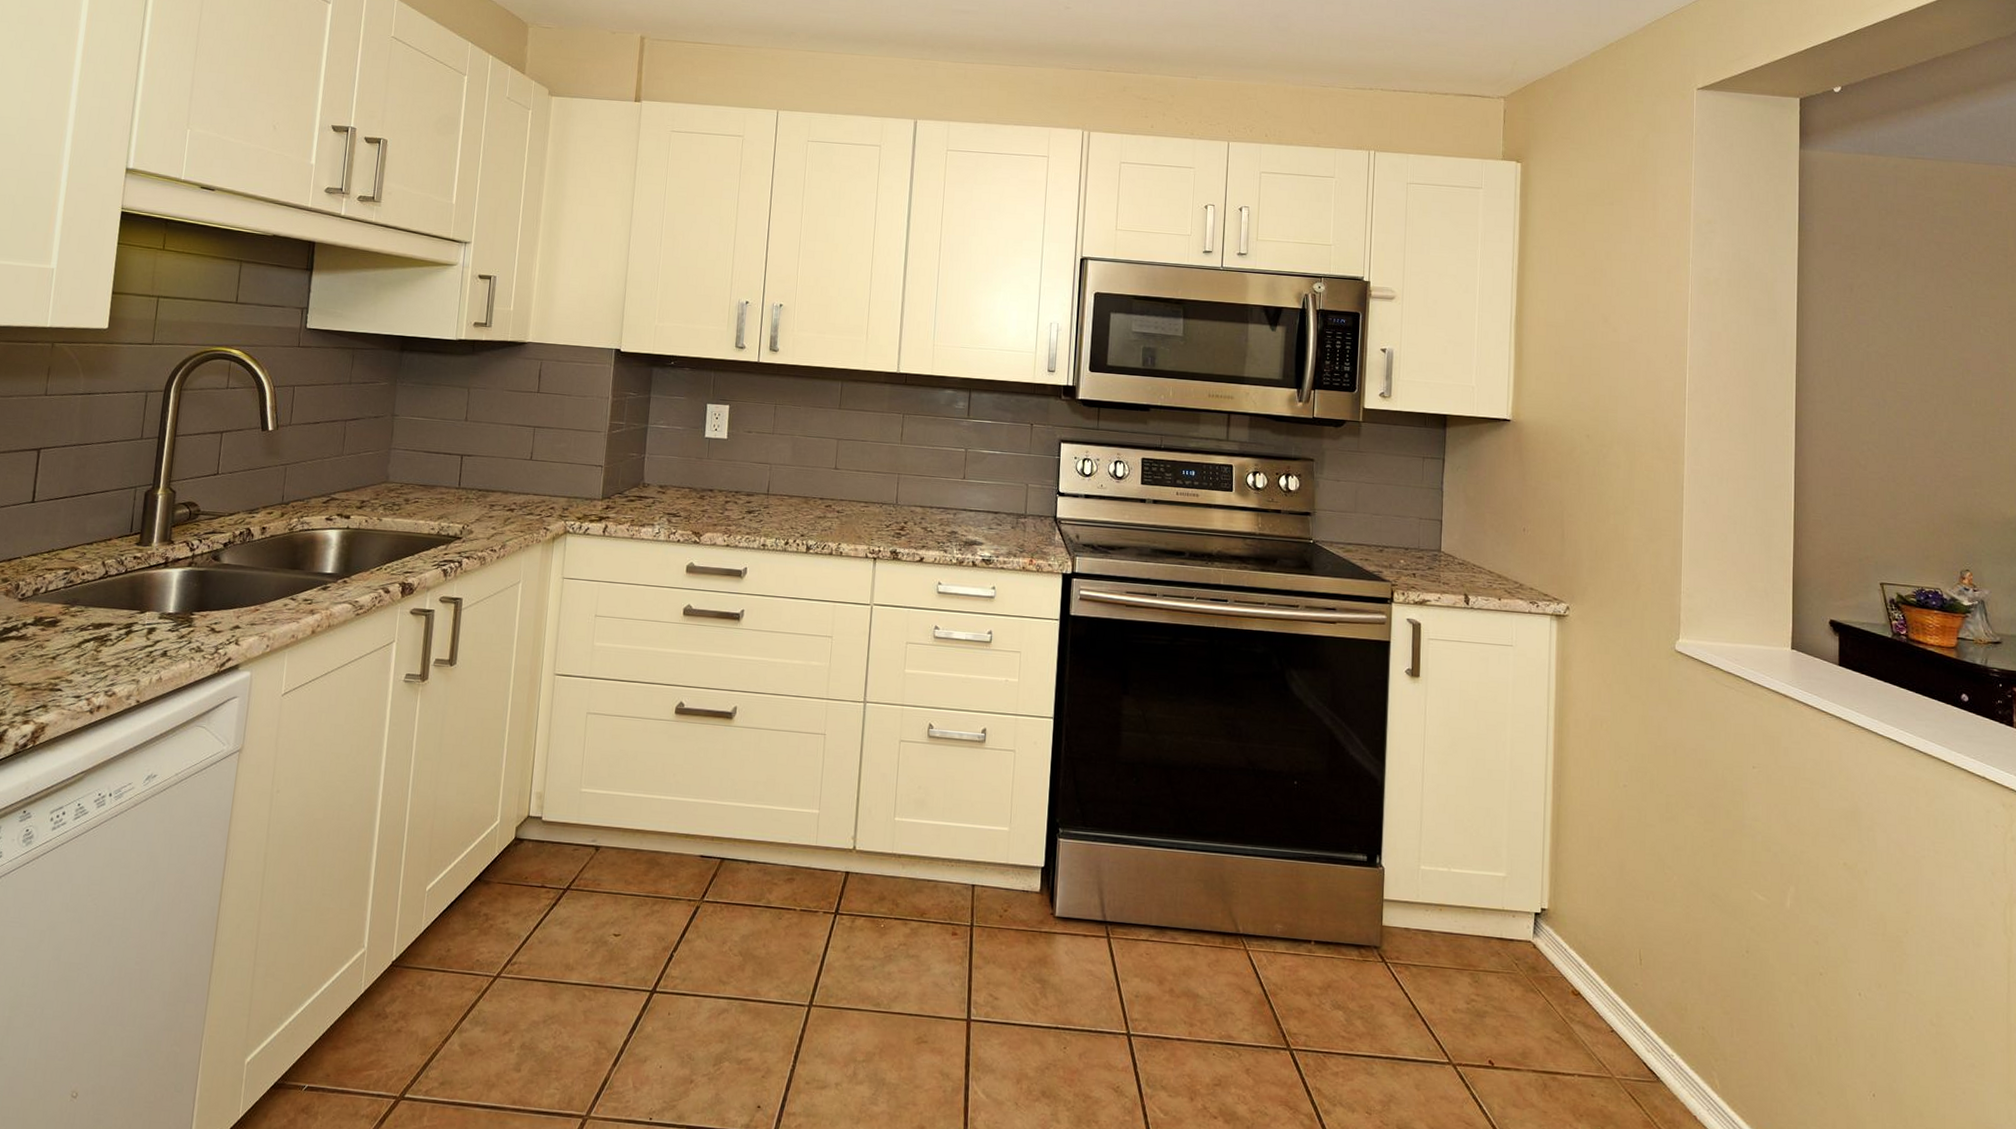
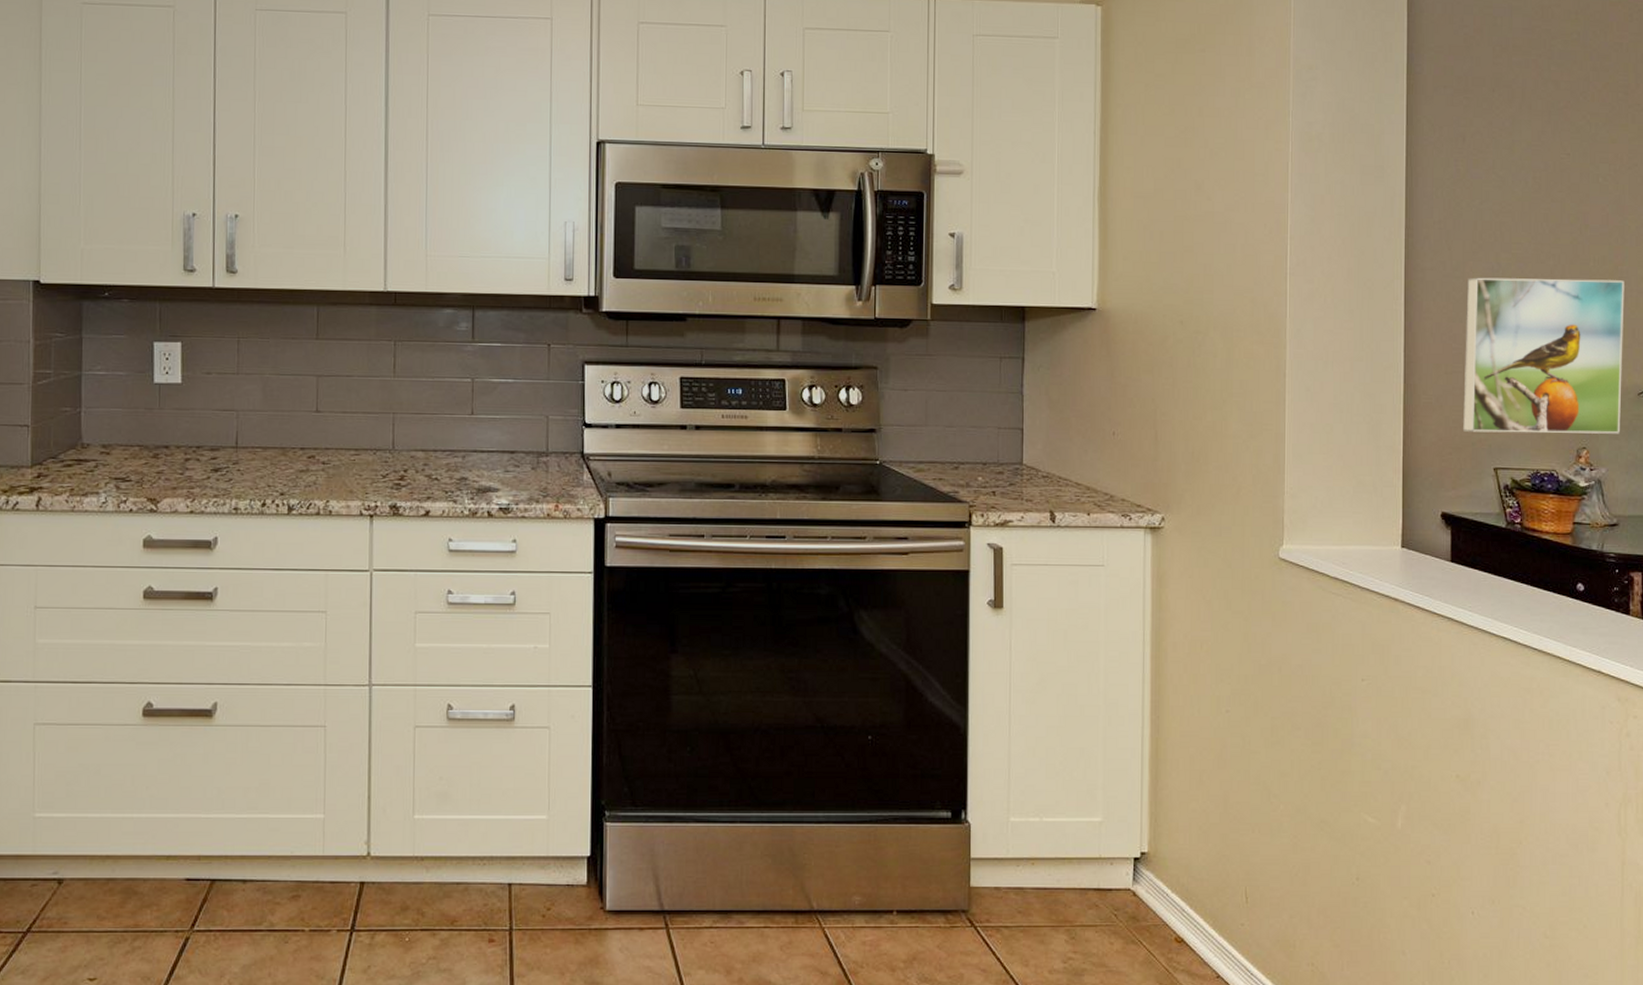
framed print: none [1851,411,2006,560] -> present [1463,277,1624,434]

